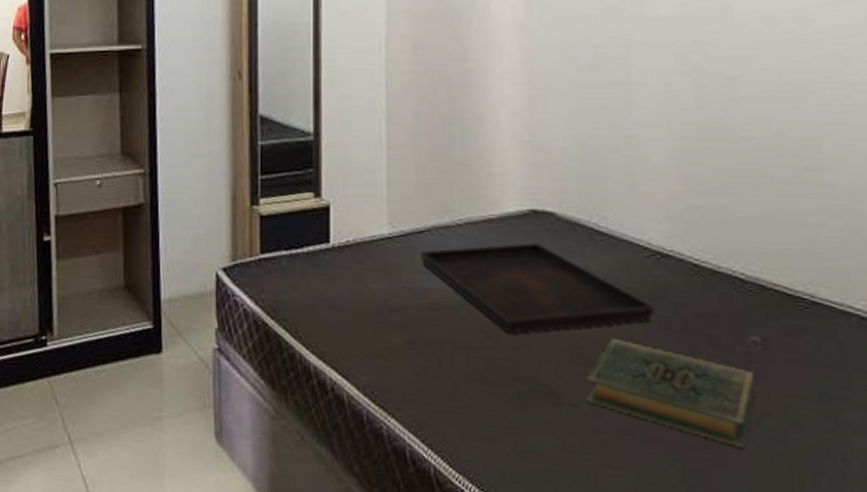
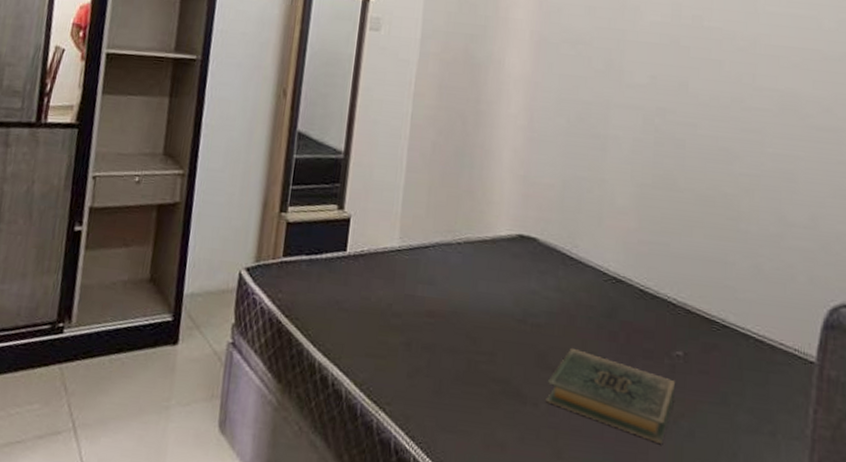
serving tray: present [420,243,655,334] -> none [423,262,607,341]

